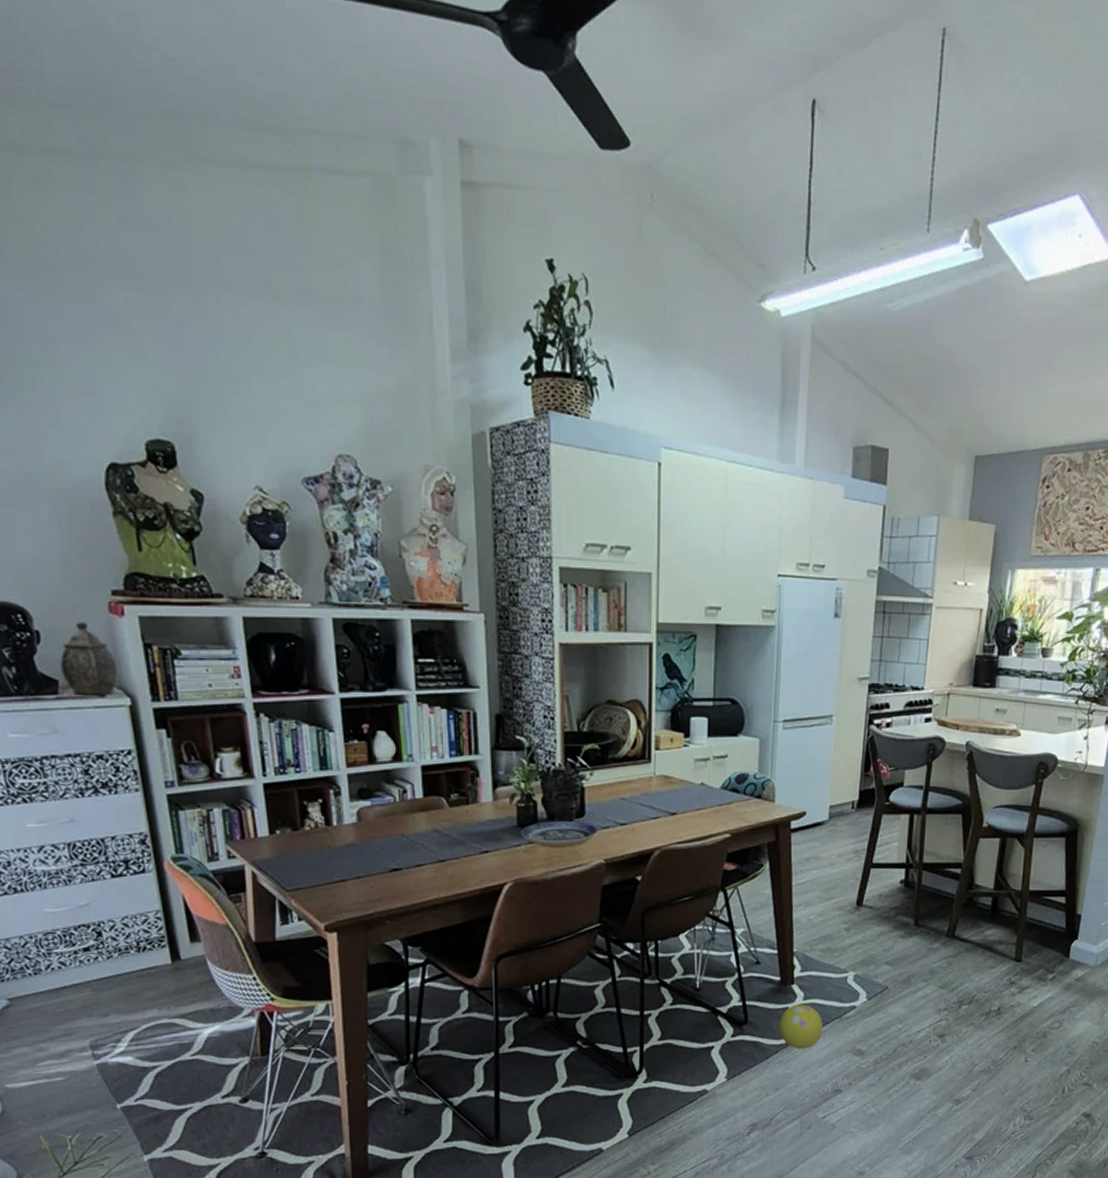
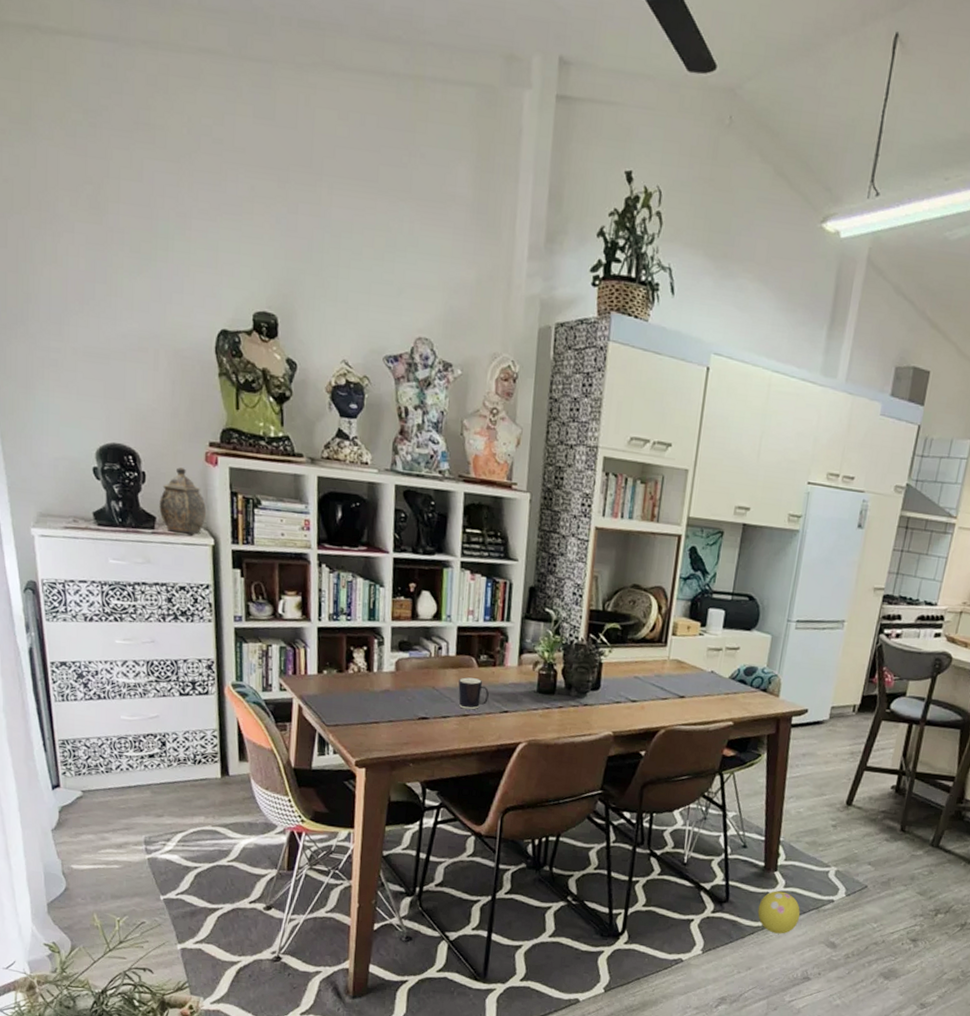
mug: none [430,820,465,854] -> present [458,677,489,710]
plate: present [521,820,597,847] -> none [539,690,610,717]

